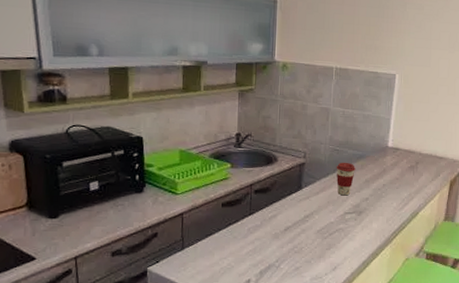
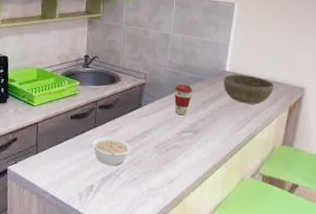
legume: none [246,224,292,255] -> present [91,136,132,166]
bowl: none [386,150,435,180] -> present [223,74,274,105]

